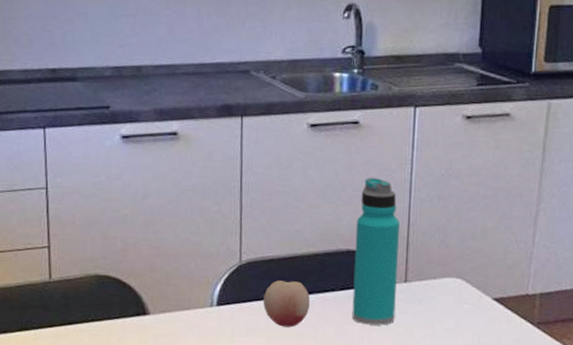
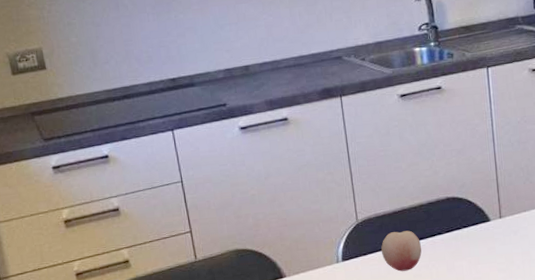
water bottle: present [352,177,400,326] -> none [451,132,496,259]

